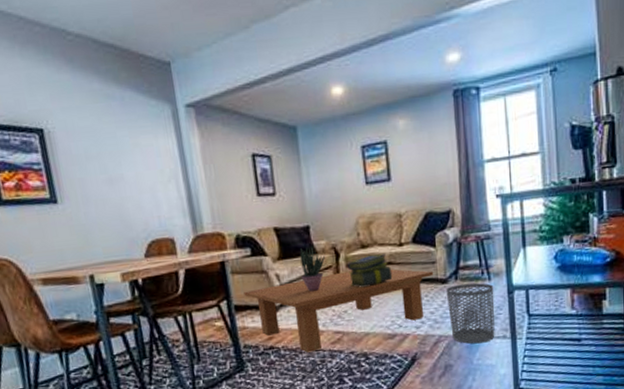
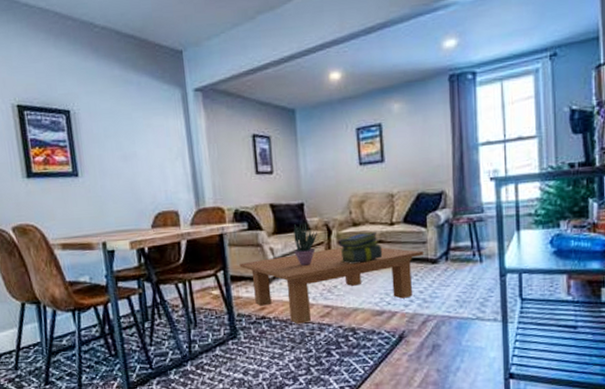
waste bin: present [446,283,495,344] -> none [436,264,486,325]

